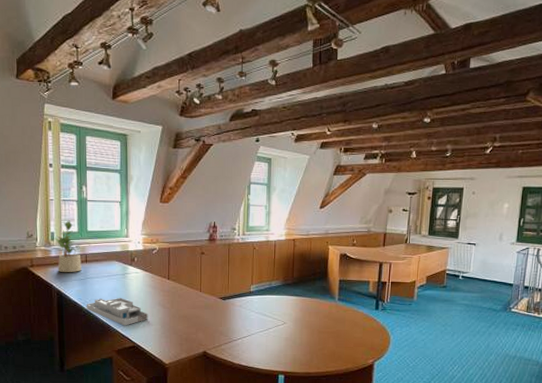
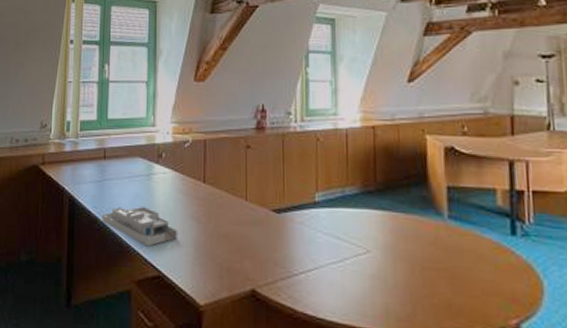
potted plant: present [54,220,82,273] -> none [70,106,100,173]

